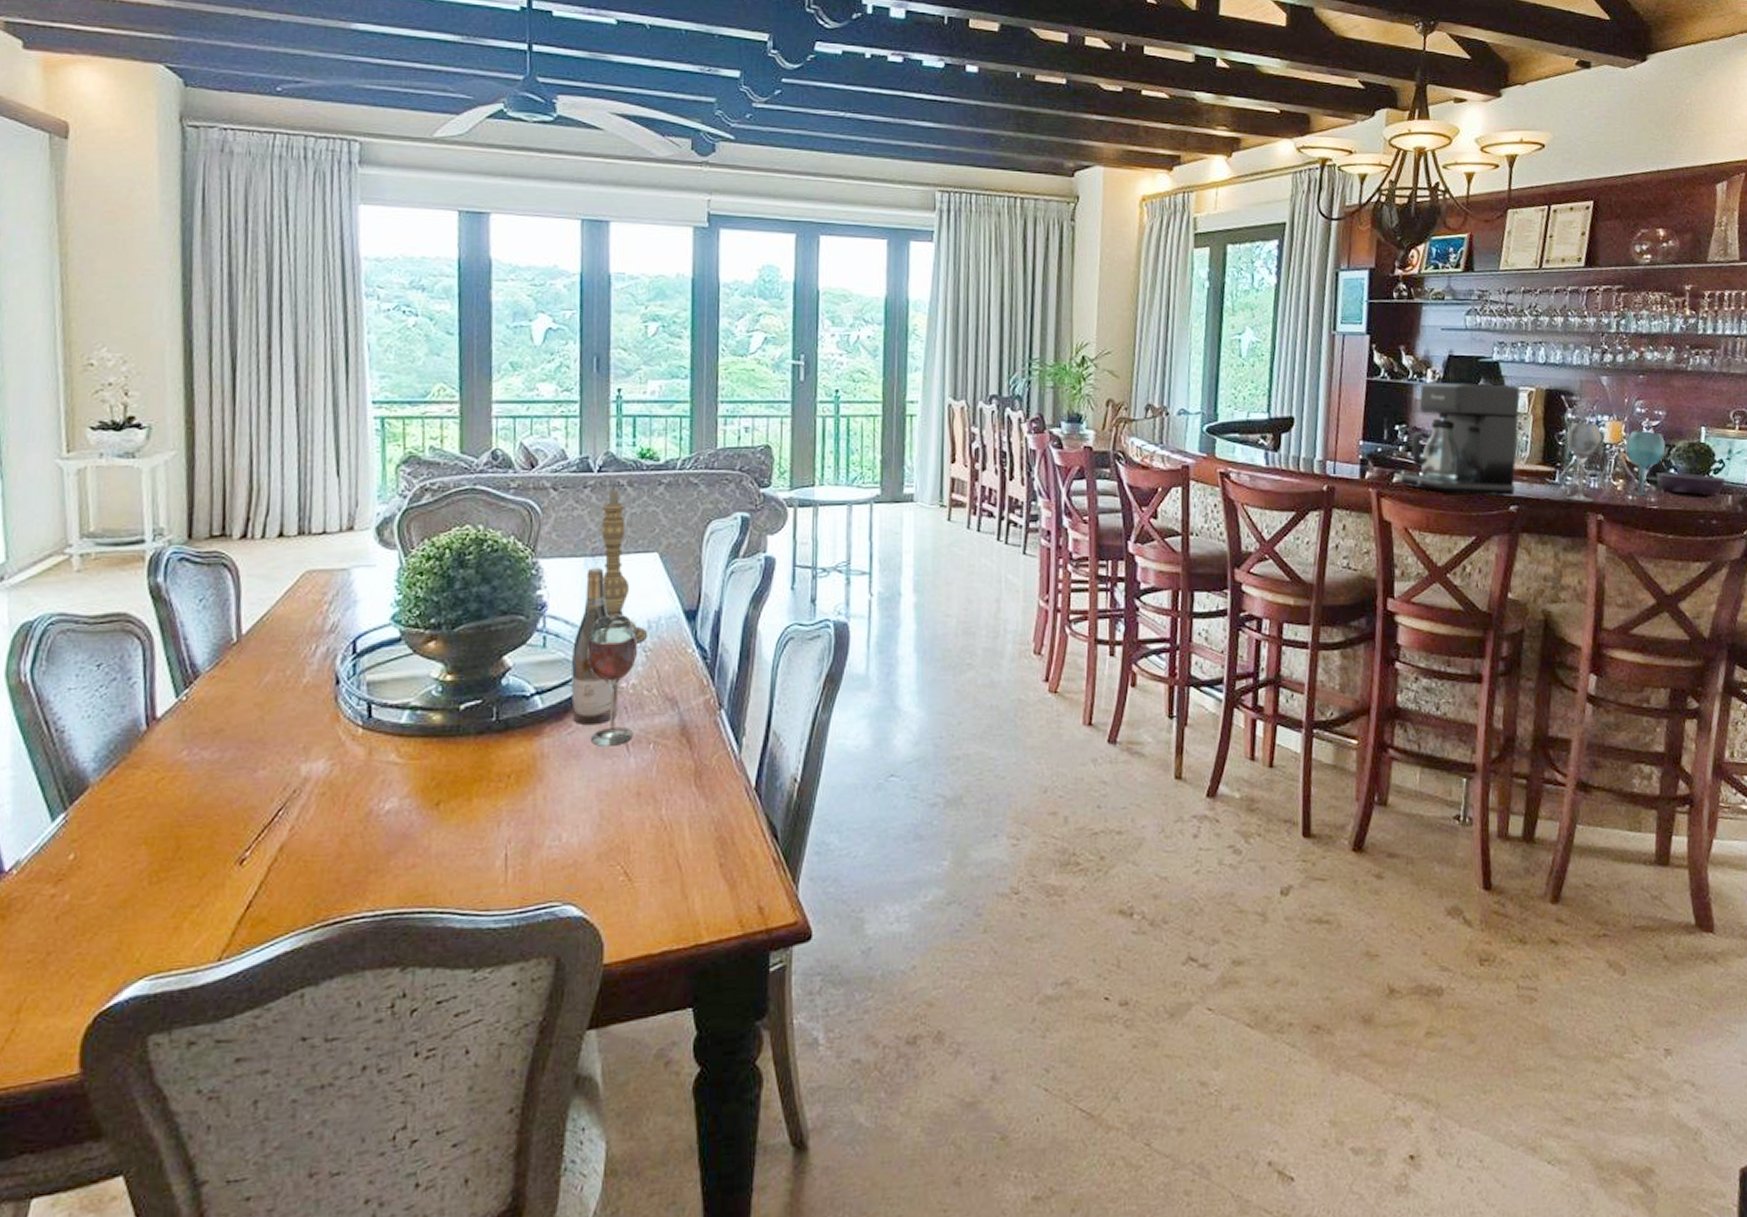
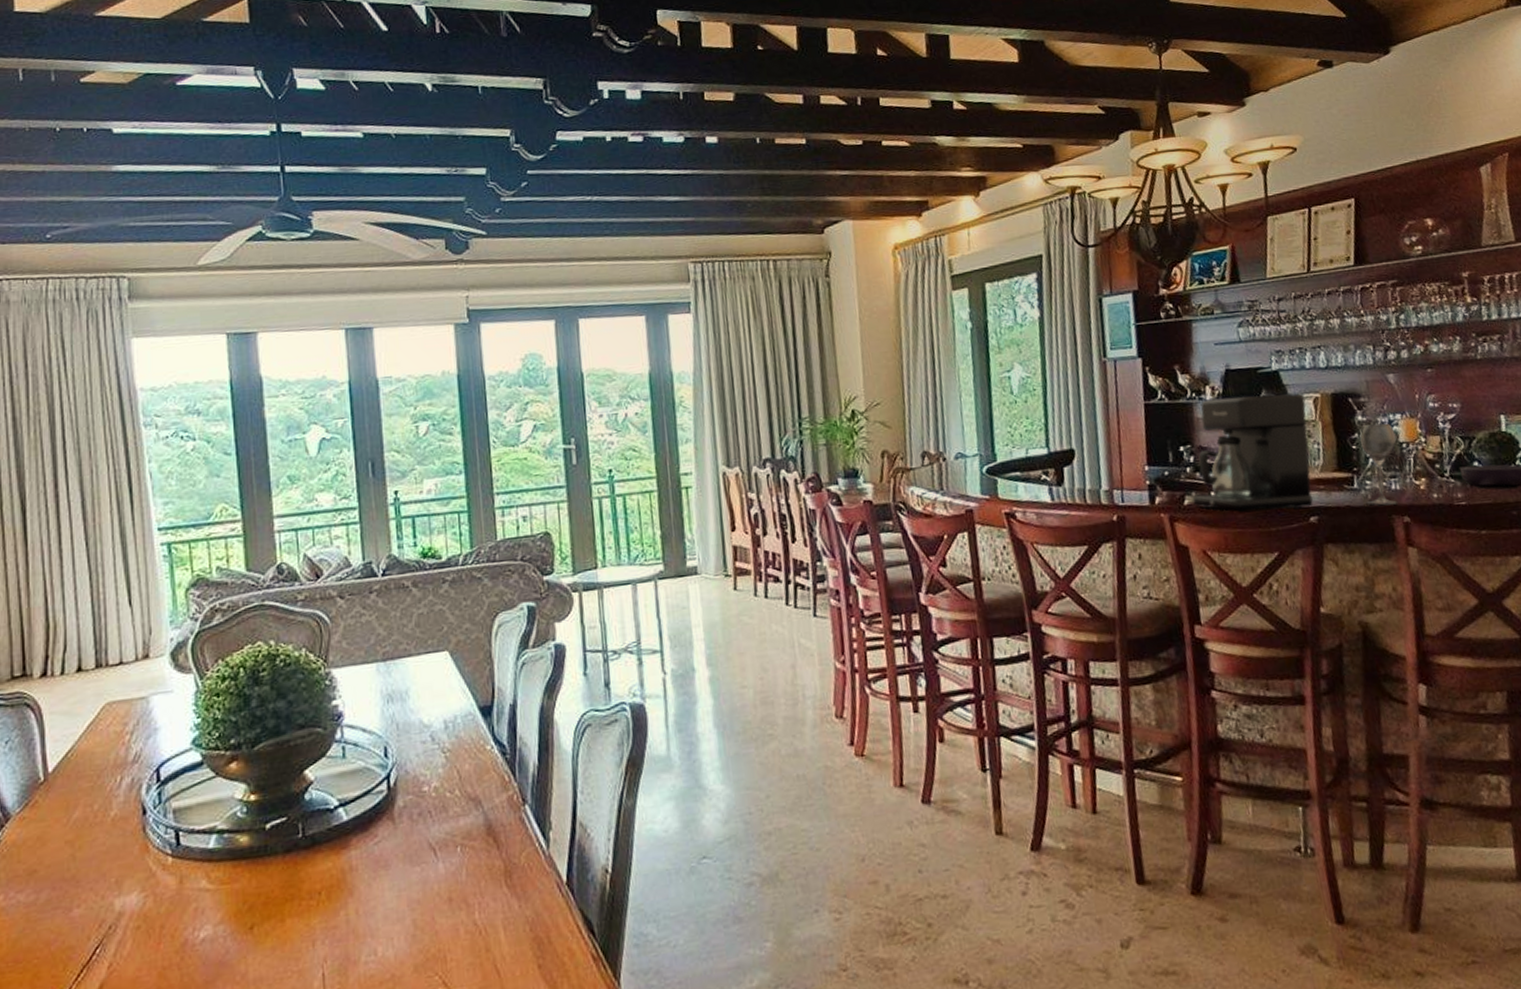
wine bottle: present [570,568,619,726] -> none [371,672,422,834]
wineglass: present [587,615,638,747] -> none [386,717,440,854]
candlestick: present [601,486,648,643] -> none [388,589,446,745]
wine glass: present [1624,431,1666,498] -> none [1422,425,1466,495]

